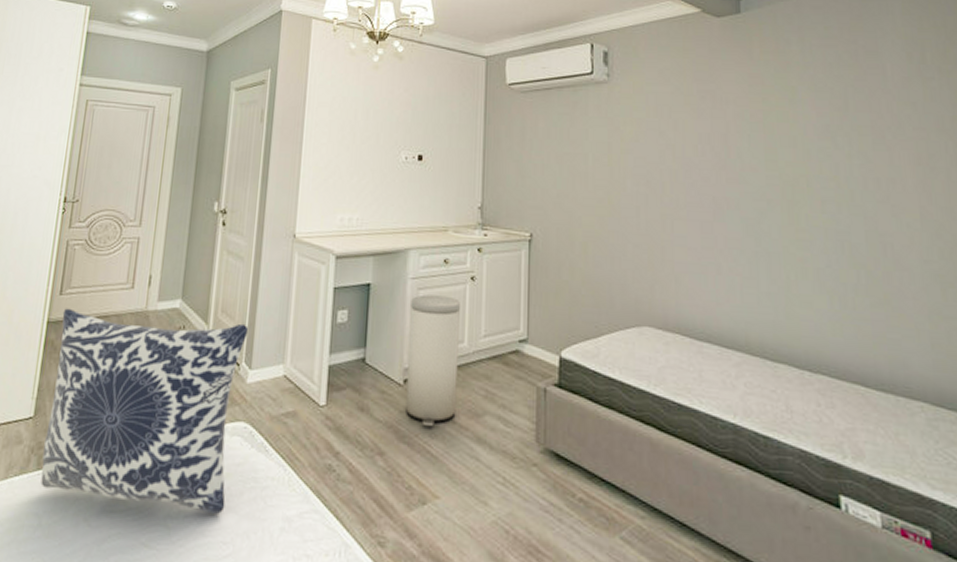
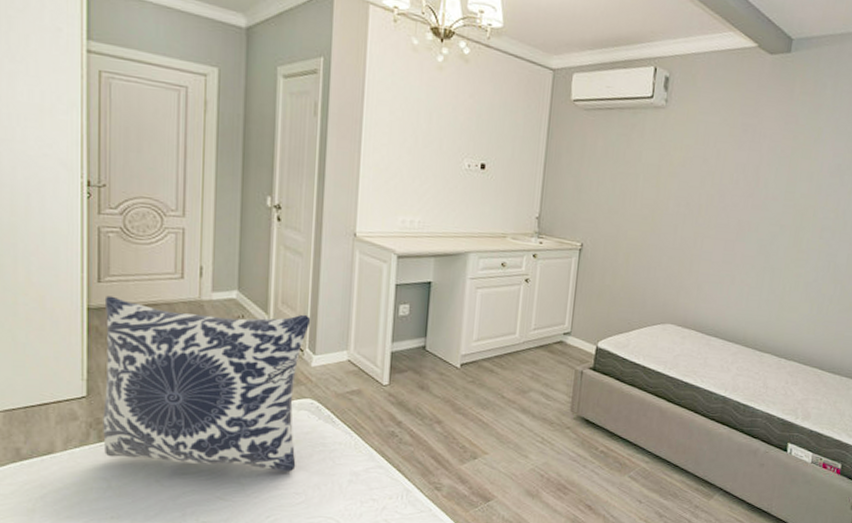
pedal bin: present [406,294,460,427] -> none [462,293,514,401]

